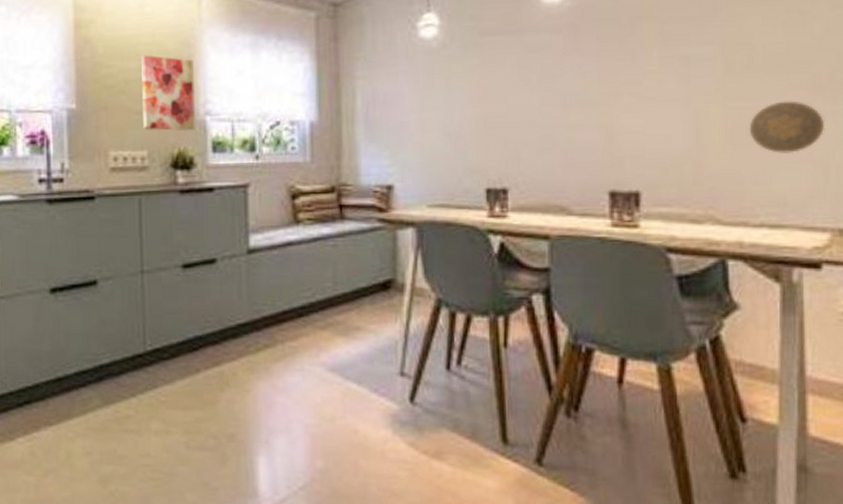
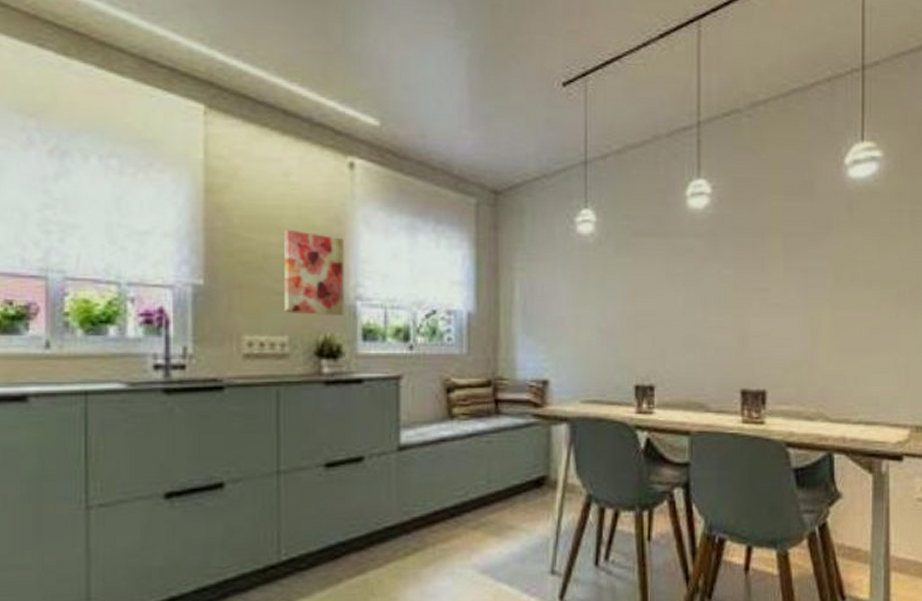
decorative plate: present [749,100,826,153] -> none [851,312,907,359]

